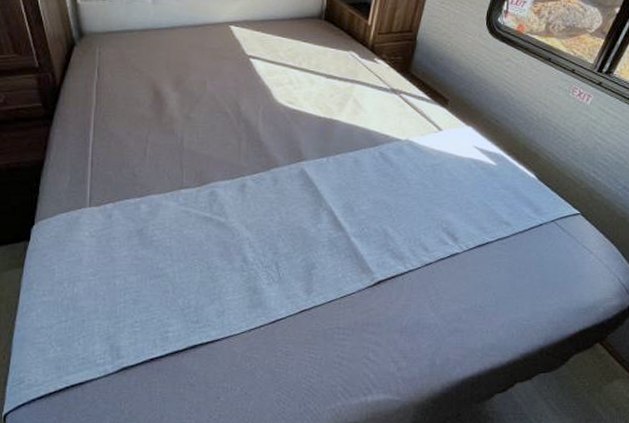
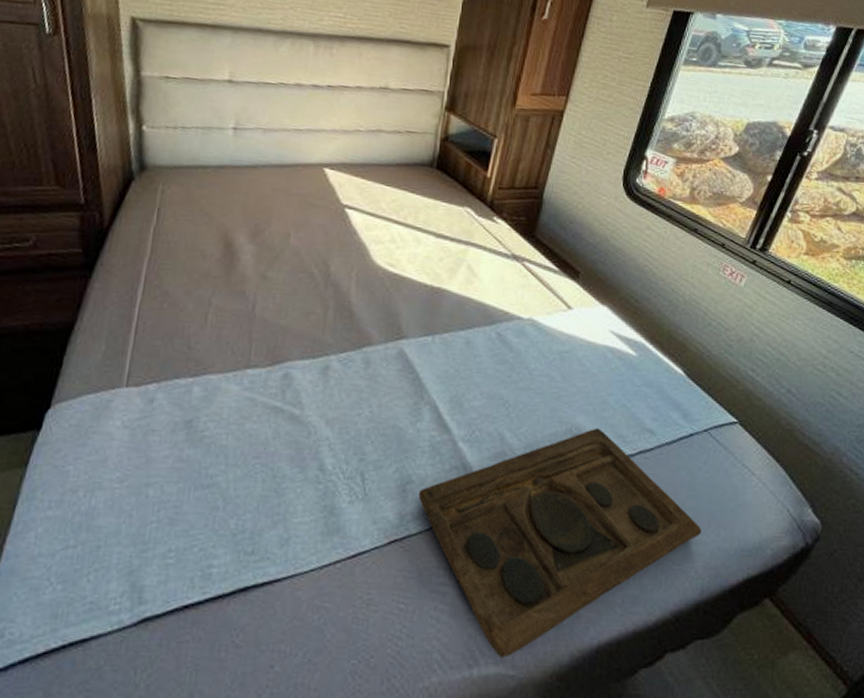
decorative tray: none [321,222,547,388] -> present [418,427,702,658]

